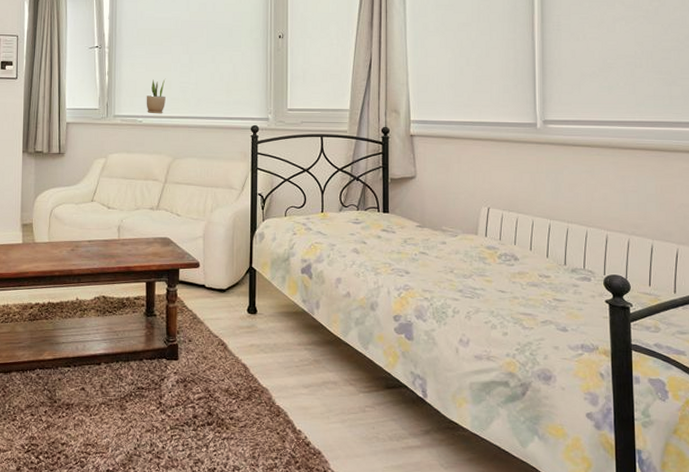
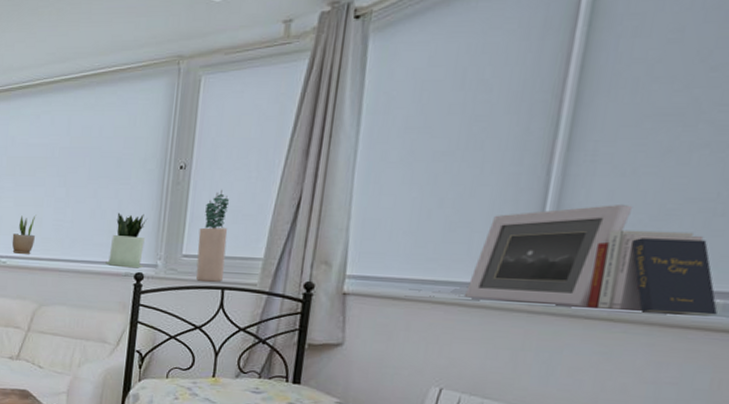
planter: none [227,75,258,122] -> present [105,212,148,269]
vase: none [298,54,322,132] -> present [195,189,229,283]
picture frame: none [494,60,588,137] -> present [465,203,633,308]
books: none [572,79,650,140] -> present [586,229,717,316]

